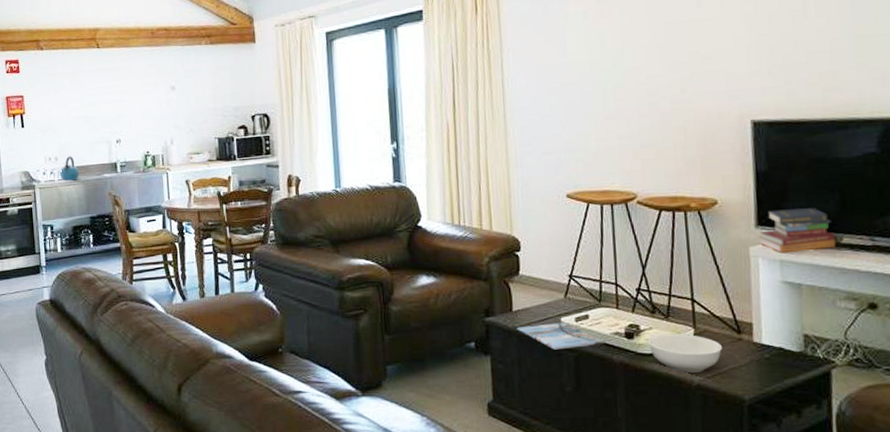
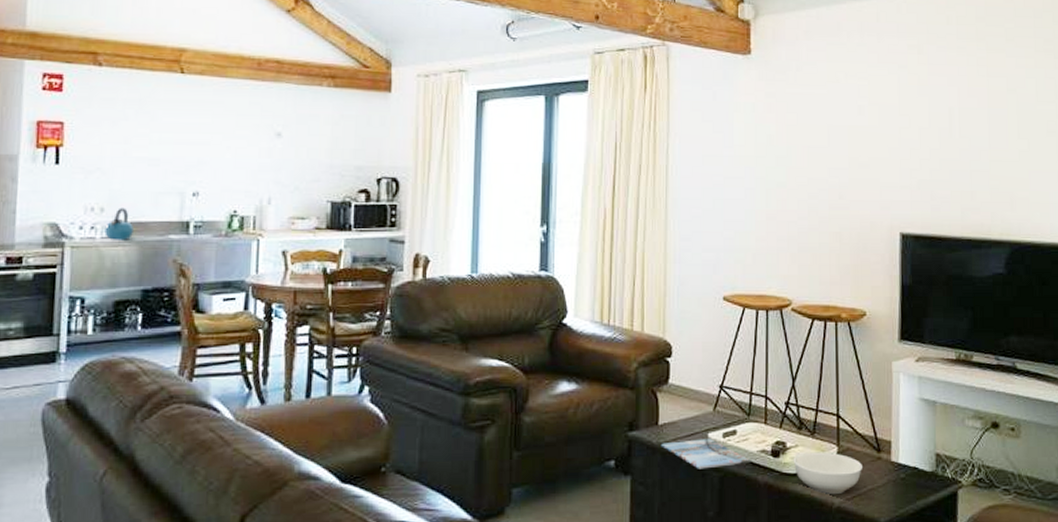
books: present [758,208,836,254] -> none [901,325,967,370]

